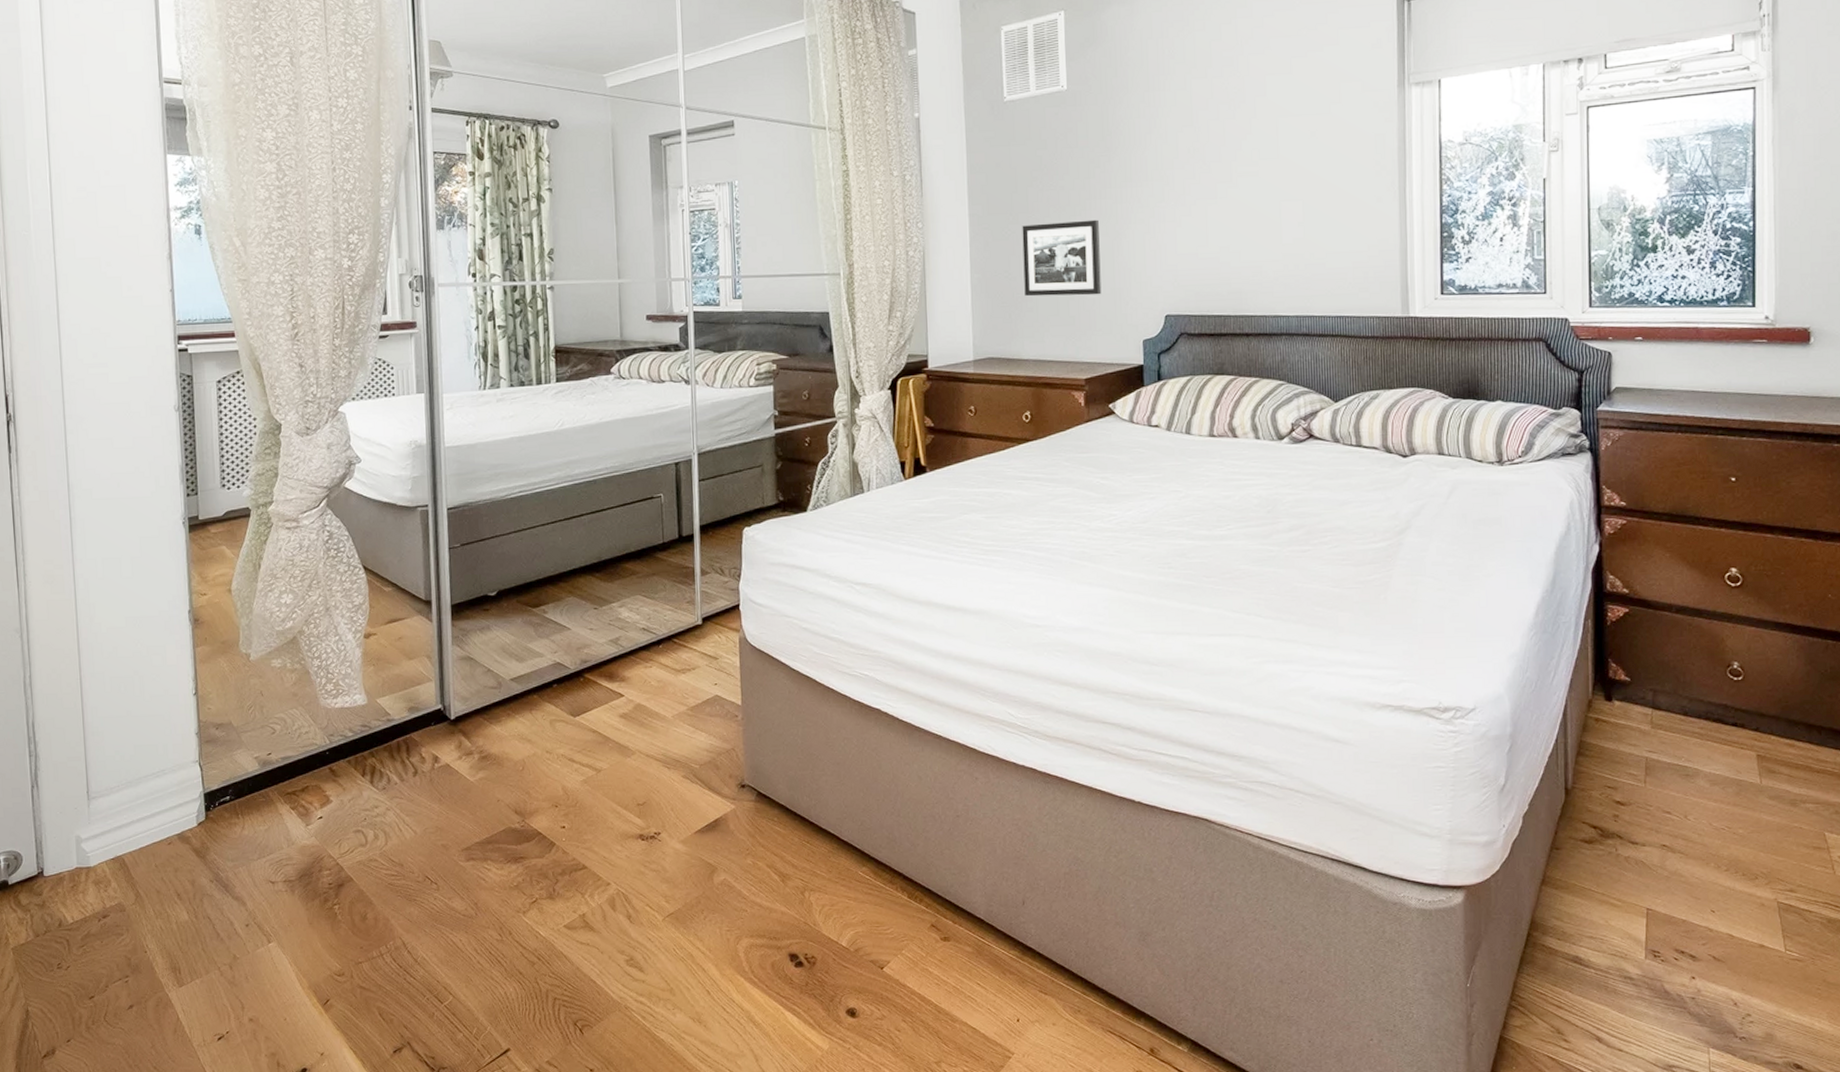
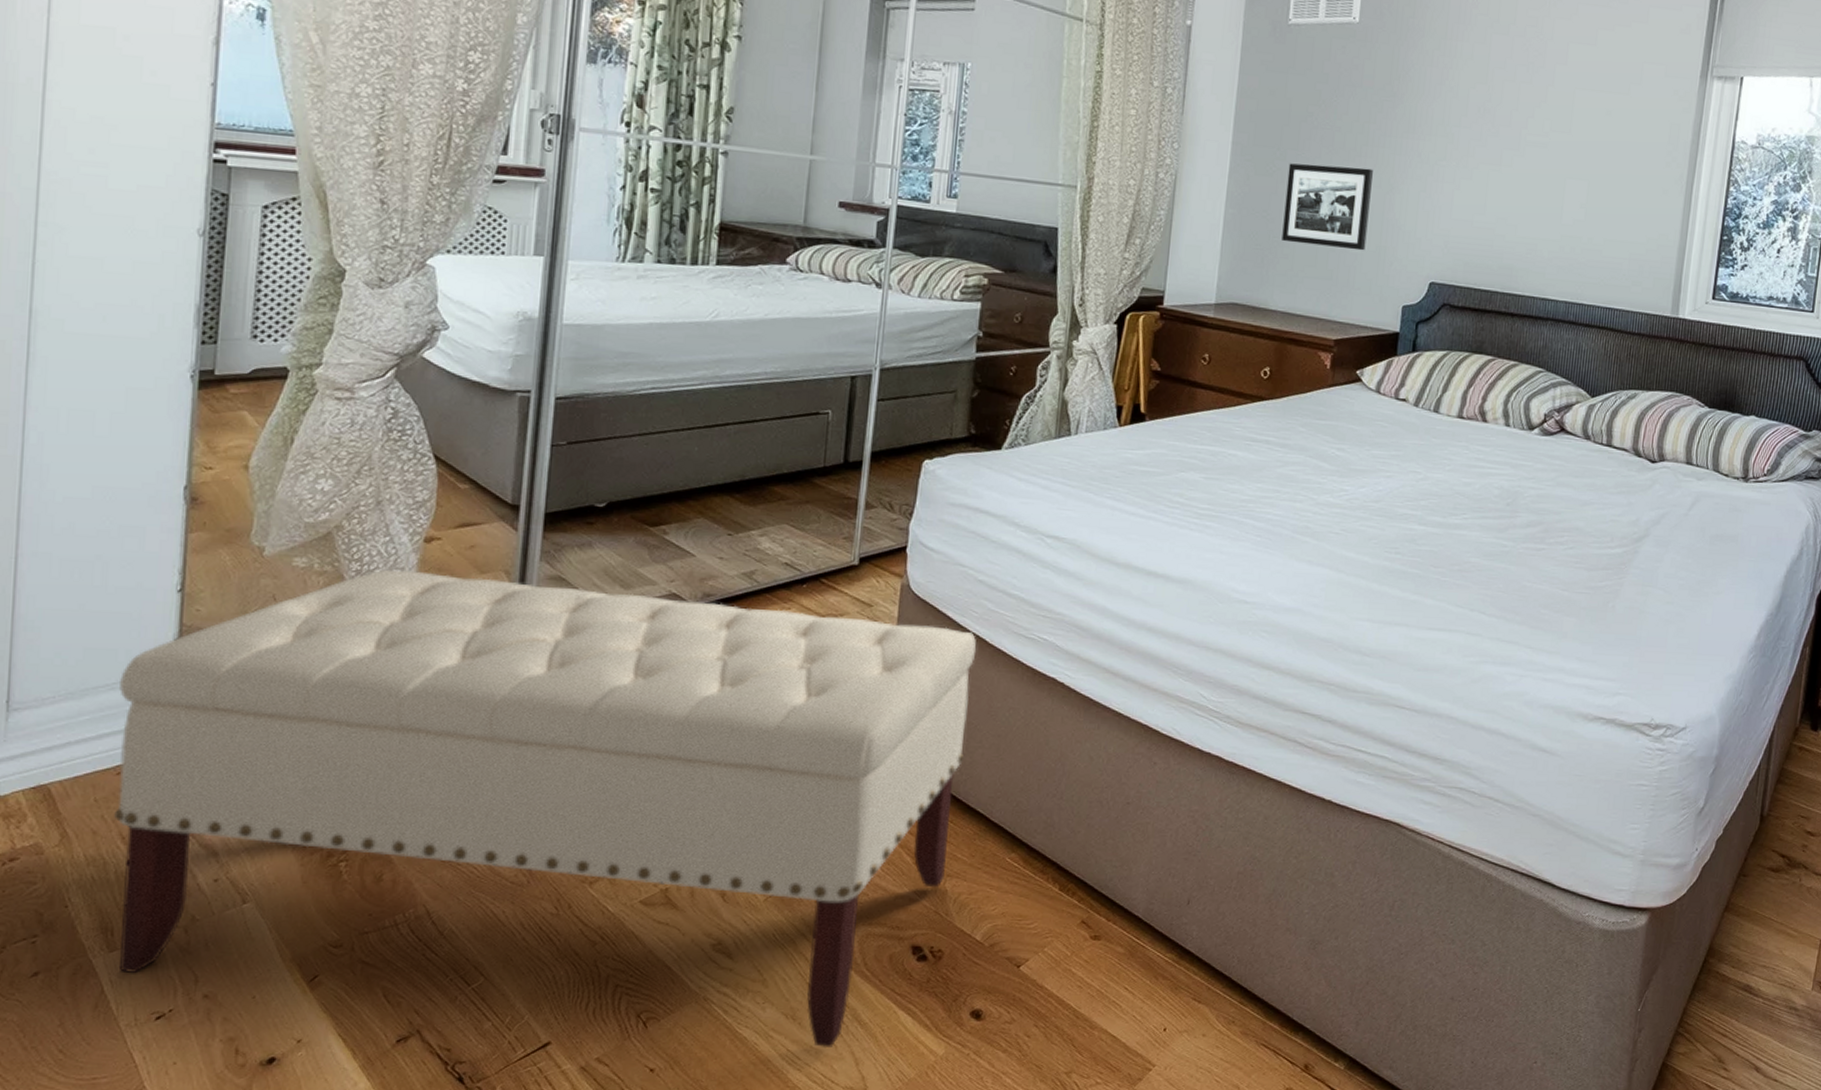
bench: none [162,662,812,1047] -> present [114,569,977,1049]

